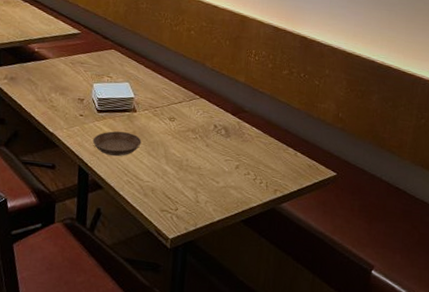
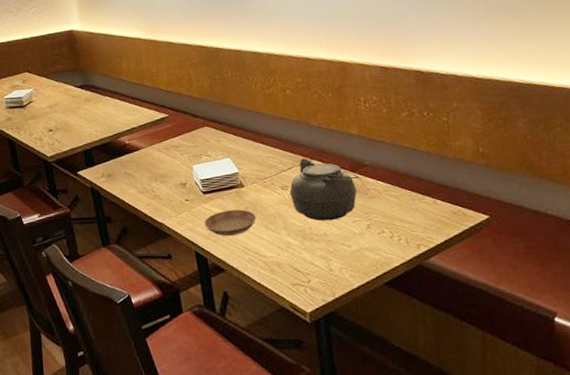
teapot: none [175,95,239,157] -> present [289,158,360,221]

